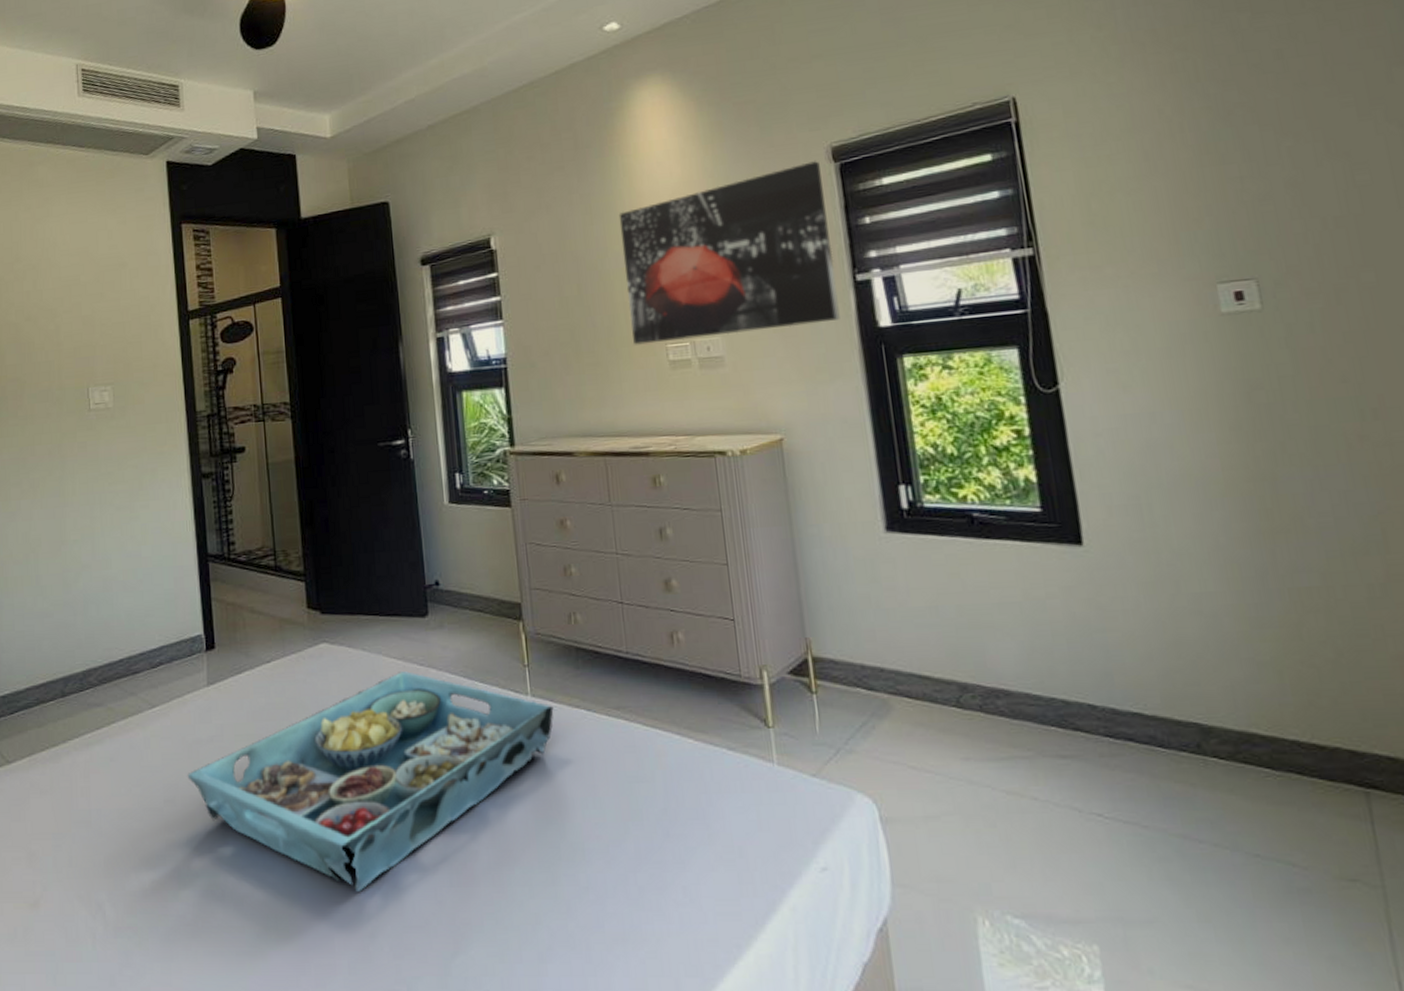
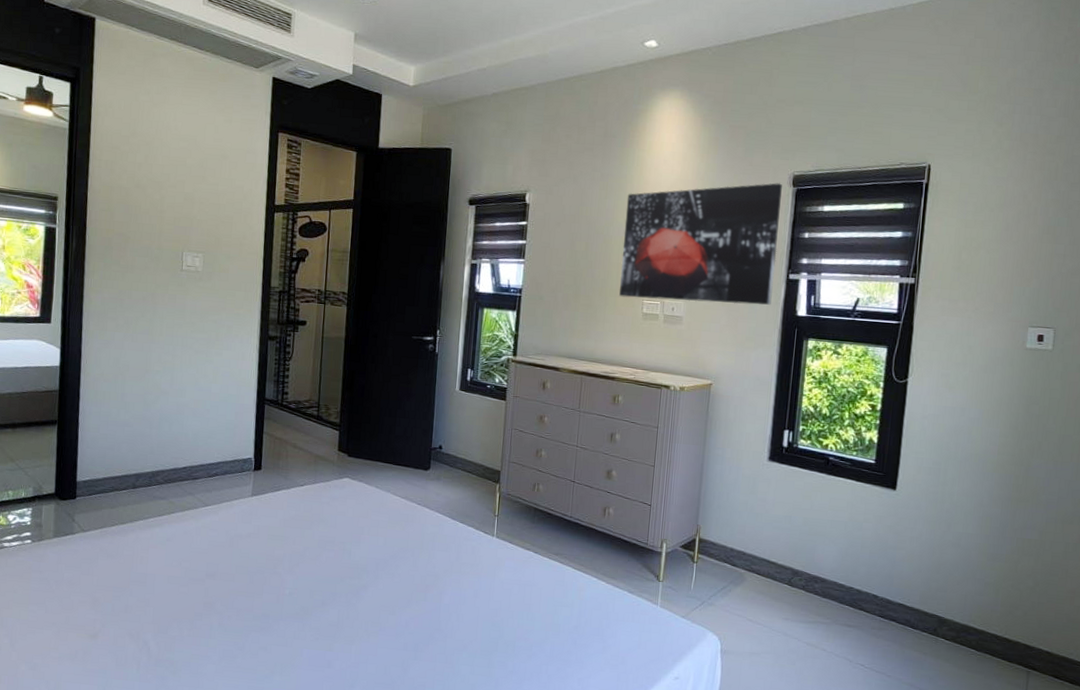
serving tray: present [187,671,554,892] -> none [227,507,511,656]

